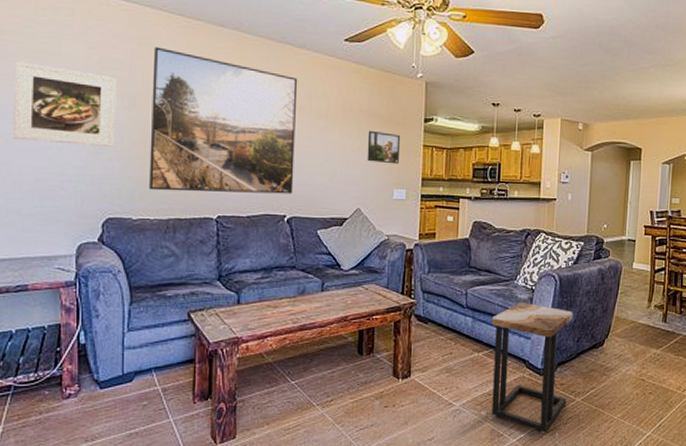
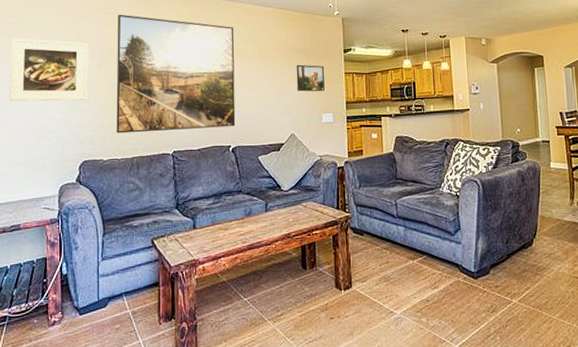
side table: present [492,302,573,434] -> none [423,208,504,338]

